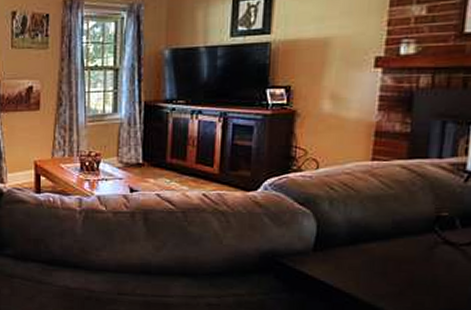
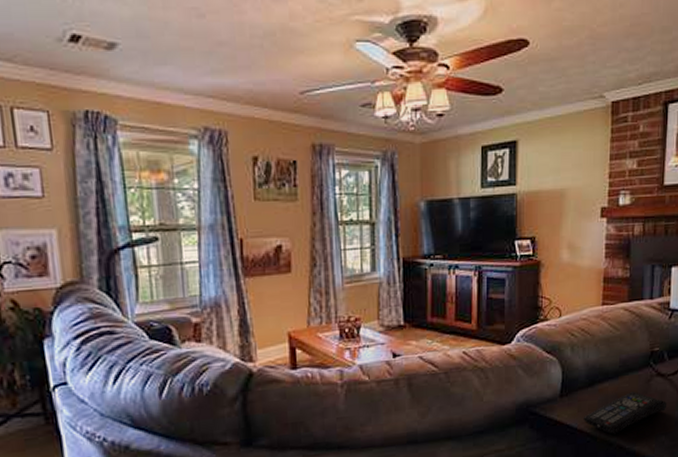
remote control: none [342,257,458,300] -> present [584,391,667,434]

